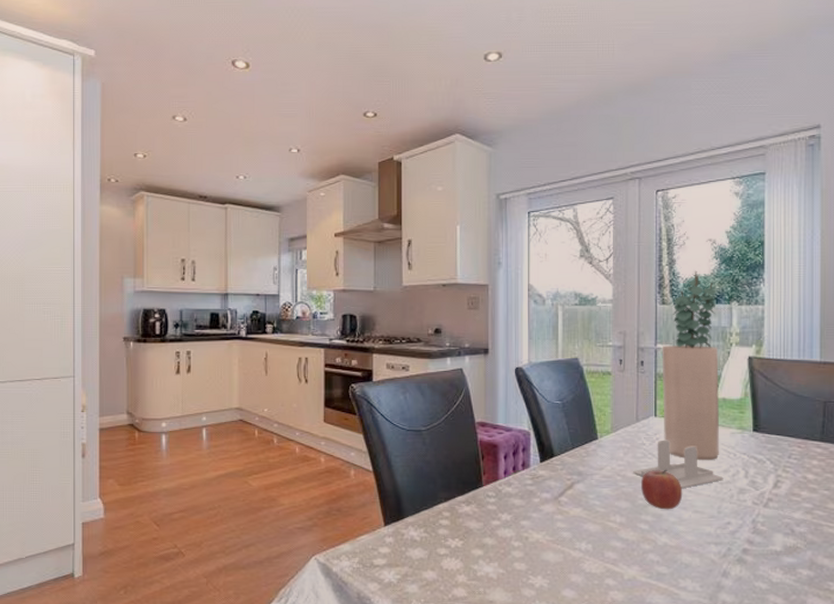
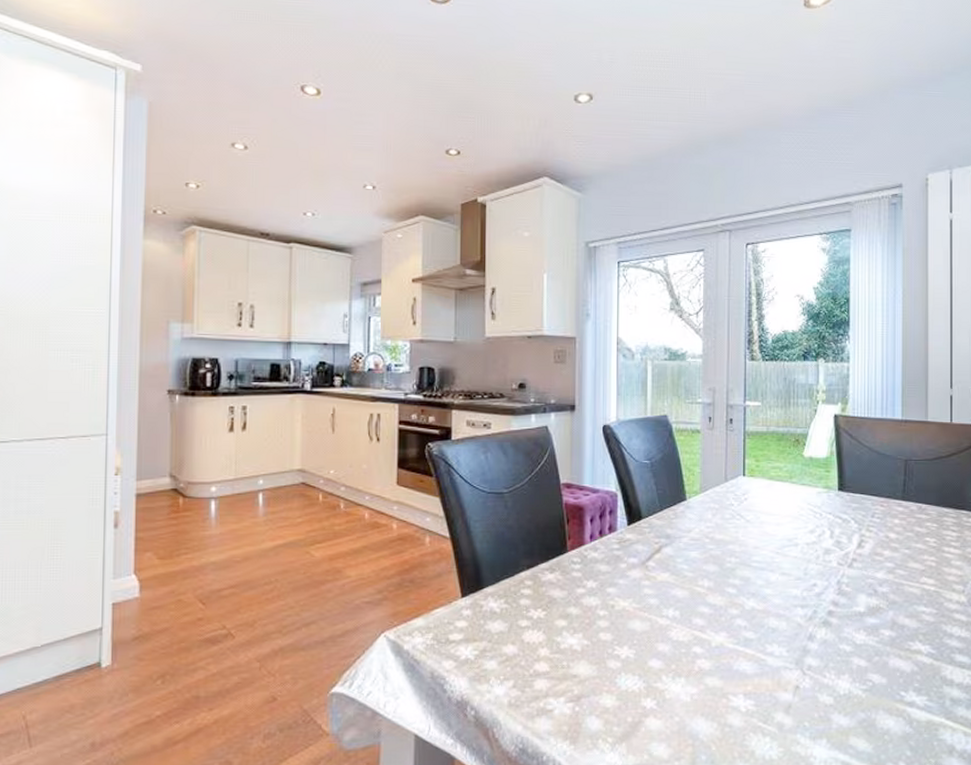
napkin holder: present [633,440,724,489] -> none [721,500,810,551]
fruit: present [640,469,683,510] -> none [728,530,770,573]
vase: present [662,270,720,461] -> none [750,326,807,521]

